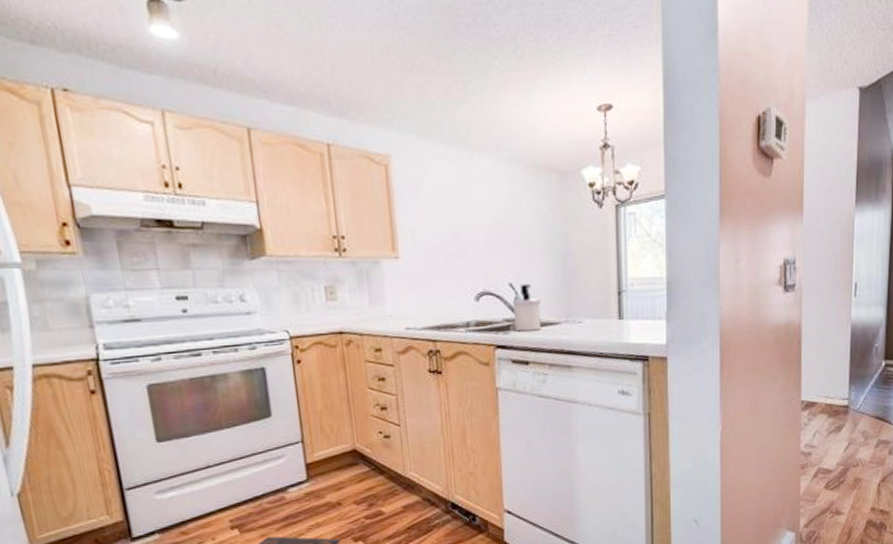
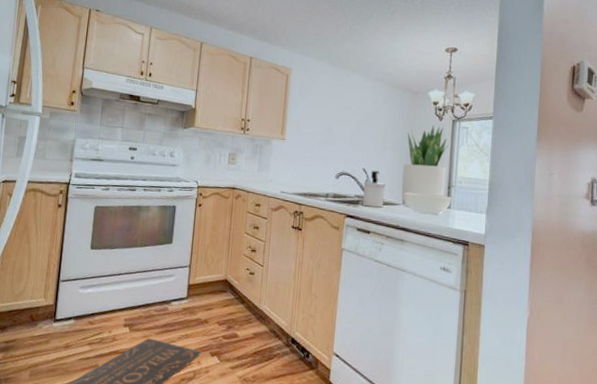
planter: none [559,215,615,325] -> present [401,125,448,208]
bowl: none [565,304,624,331] -> present [404,192,452,215]

